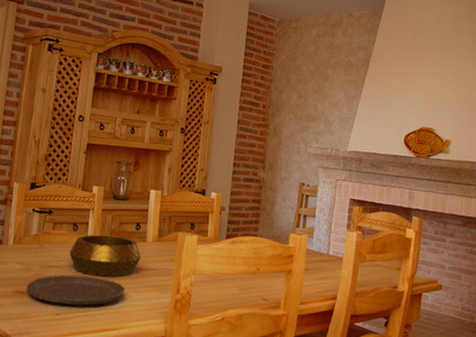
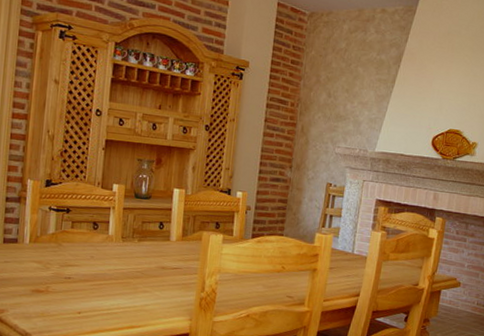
plate: present [26,275,125,306] -> none [45,274,149,304]
decorative bowl: present [69,235,142,277] -> none [90,233,165,276]

